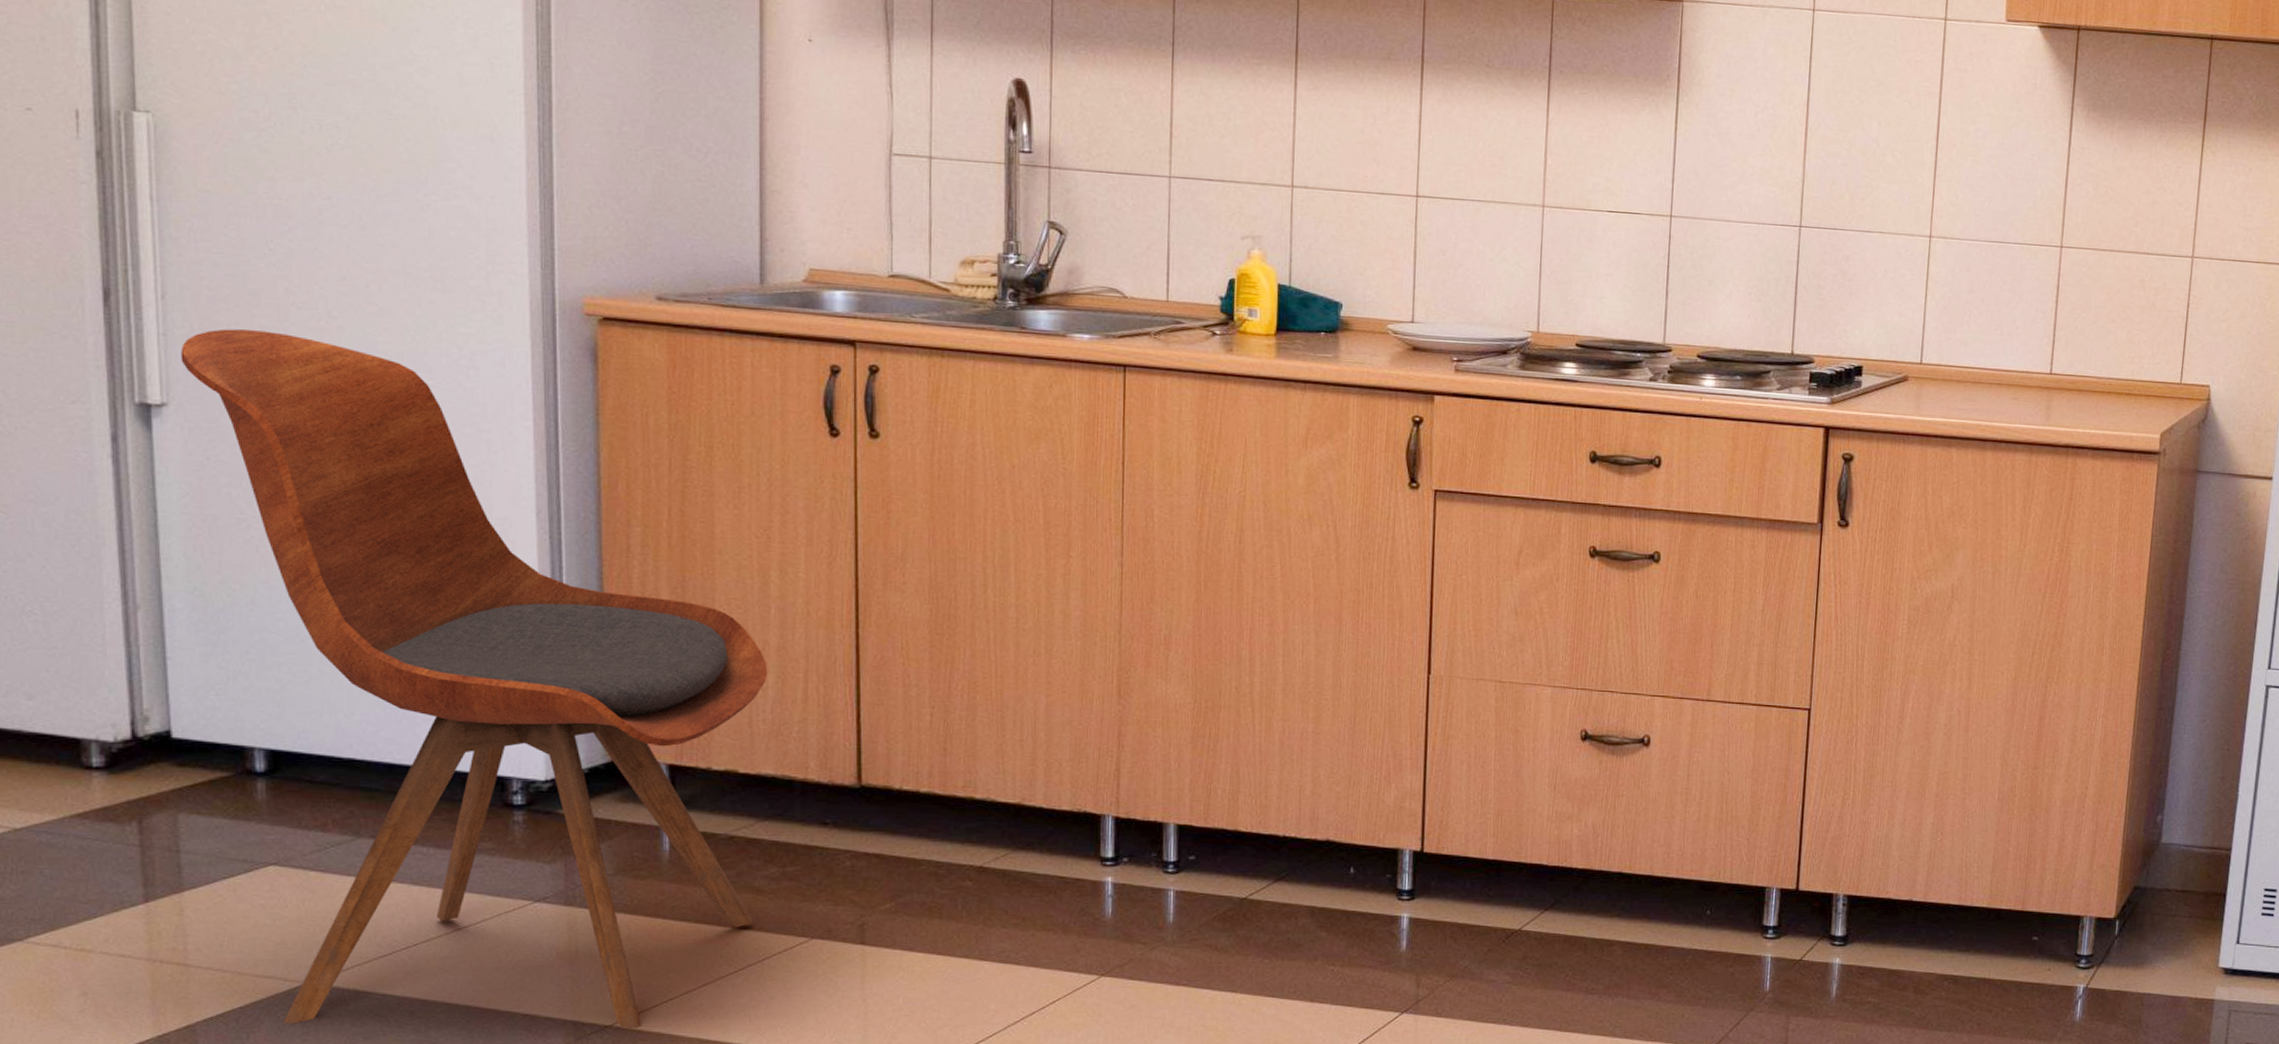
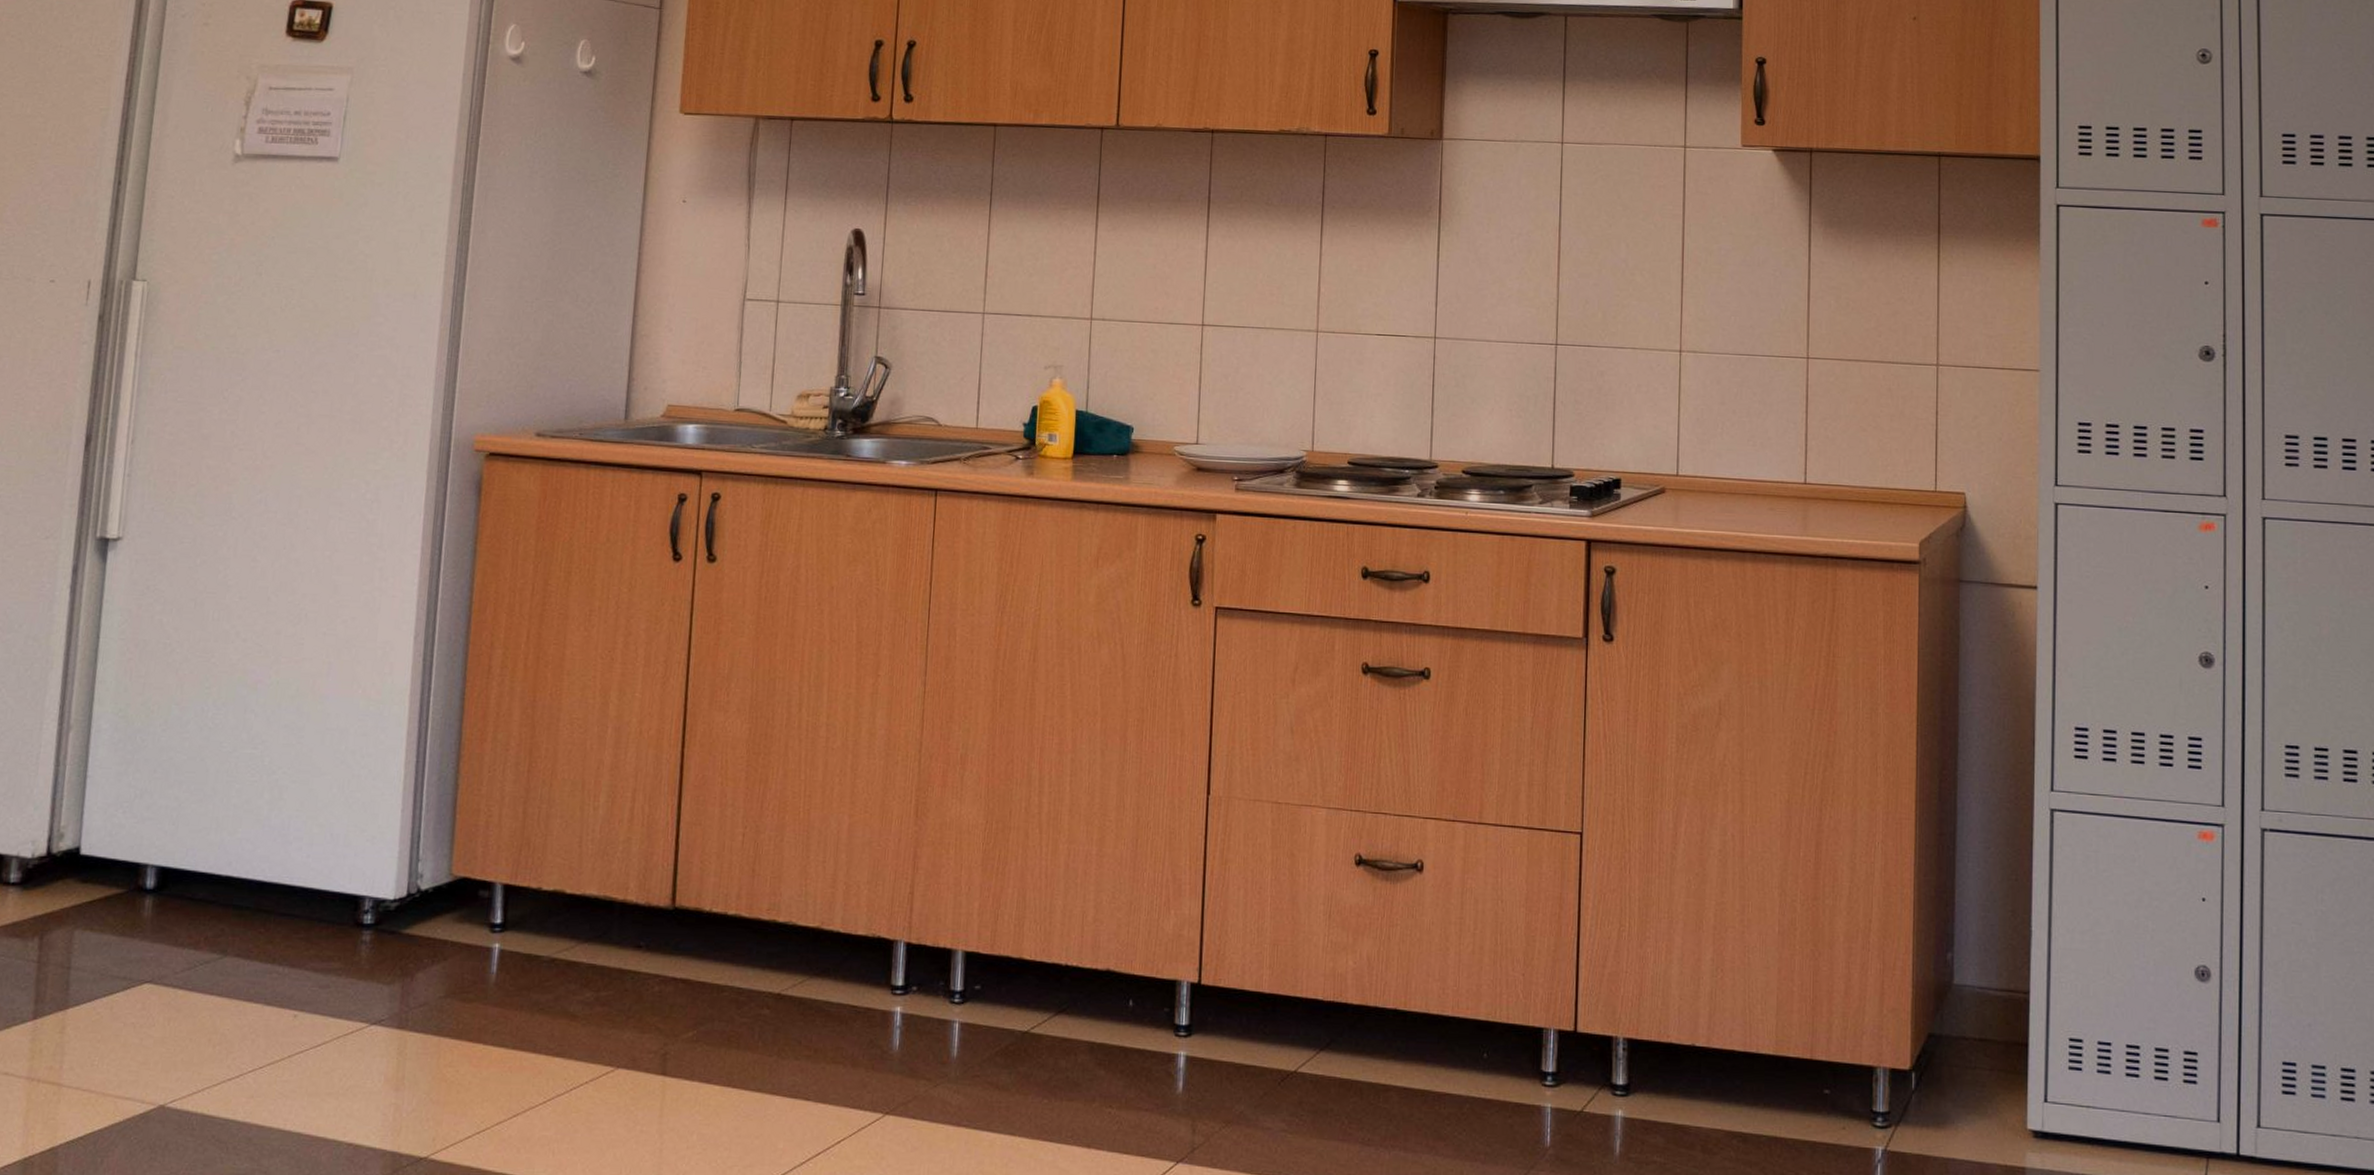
dining chair: present [180,329,768,1029] -> none [134,469,601,1161]

